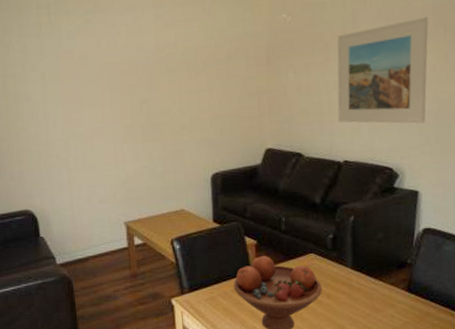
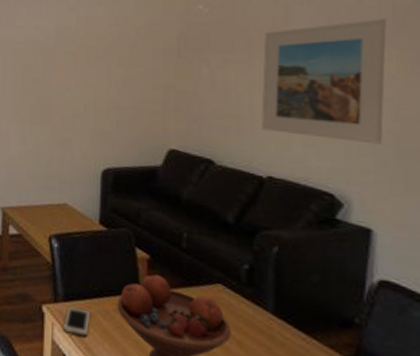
cell phone: none [191,294,214,317] -> present [63,306,91,336]

